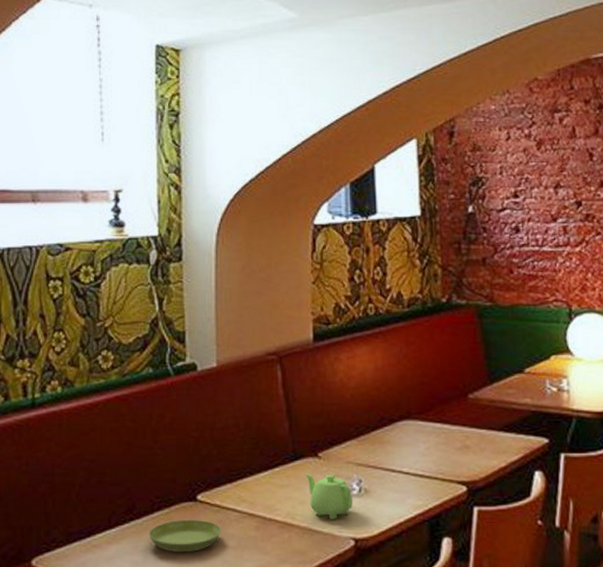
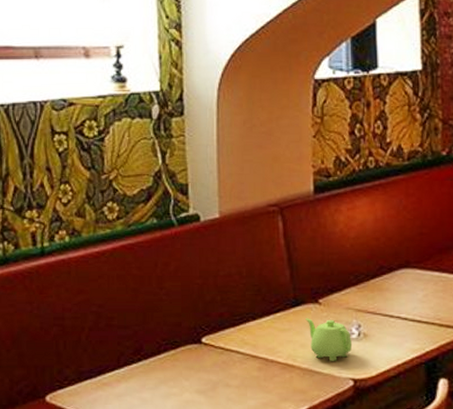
saucer: present [148,519,222,553] -> none [156,360,226,391]

